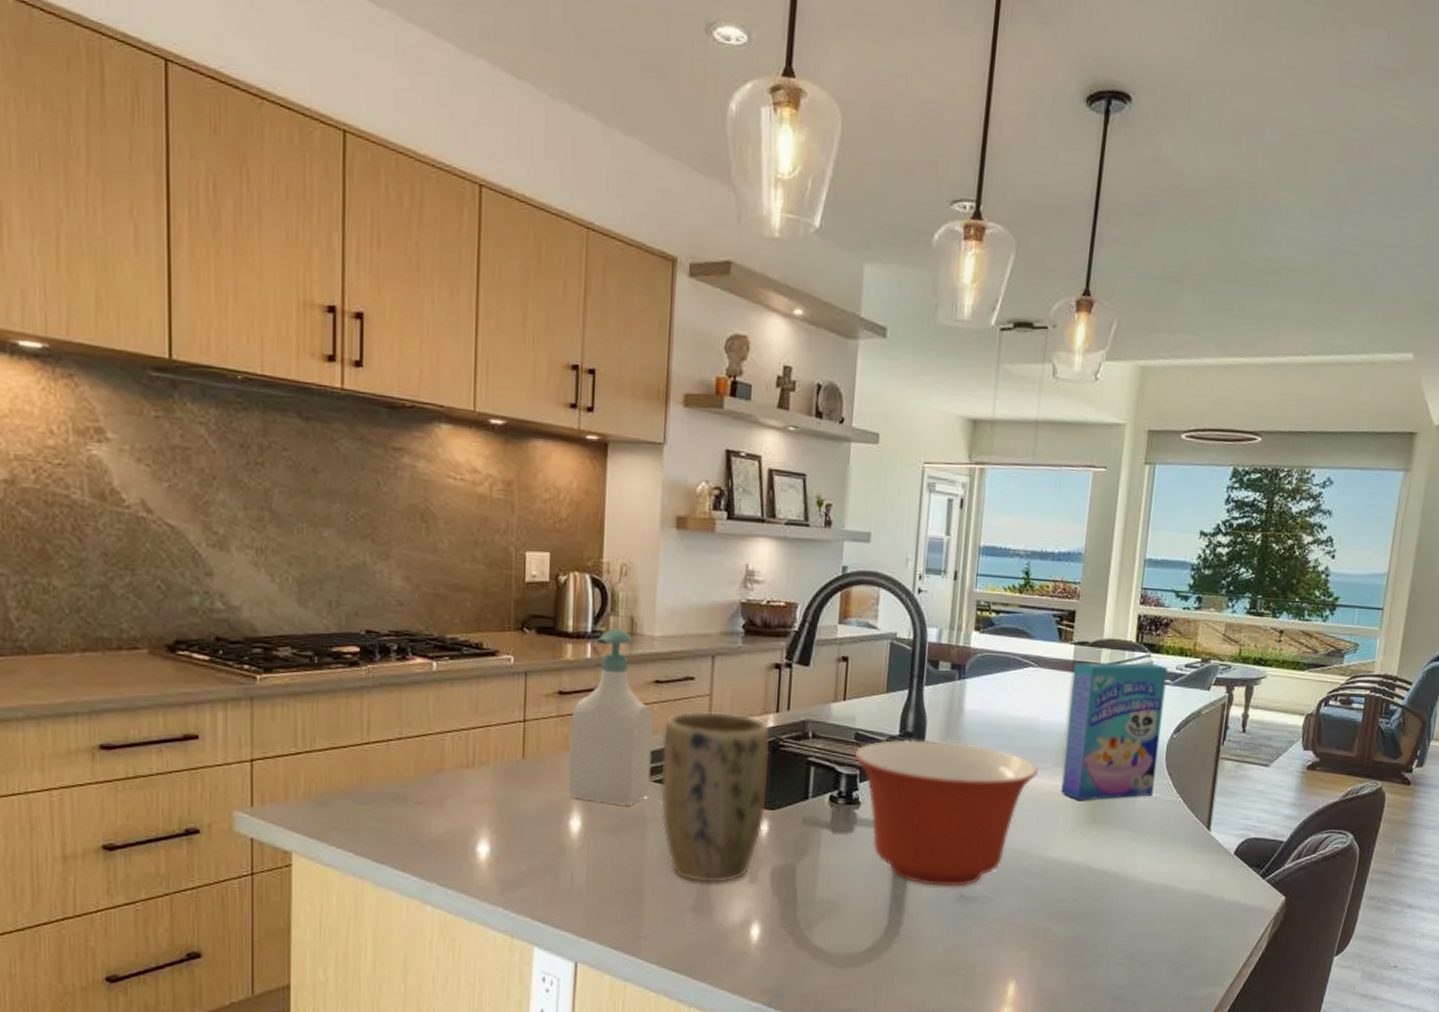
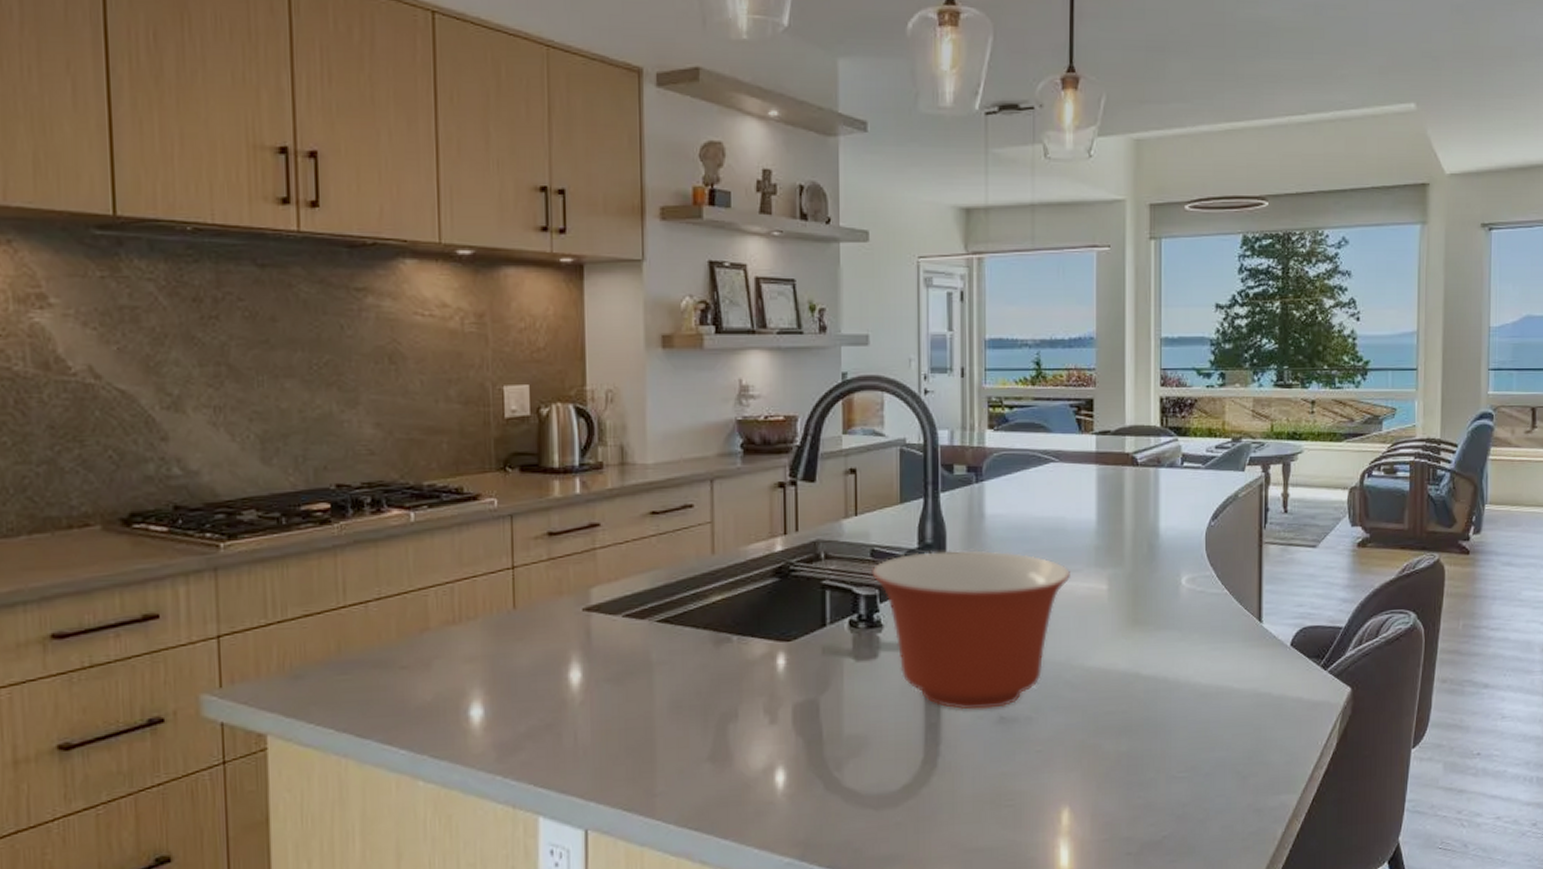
soap bottle: present [568,628,653,805] -> none [563,459,654,651]
plant pot: present [660,710,771,884] -> none [663,538,783,729]
cereal box: present [1061,662,1168,800] -> none [1097,448,1198,602]

